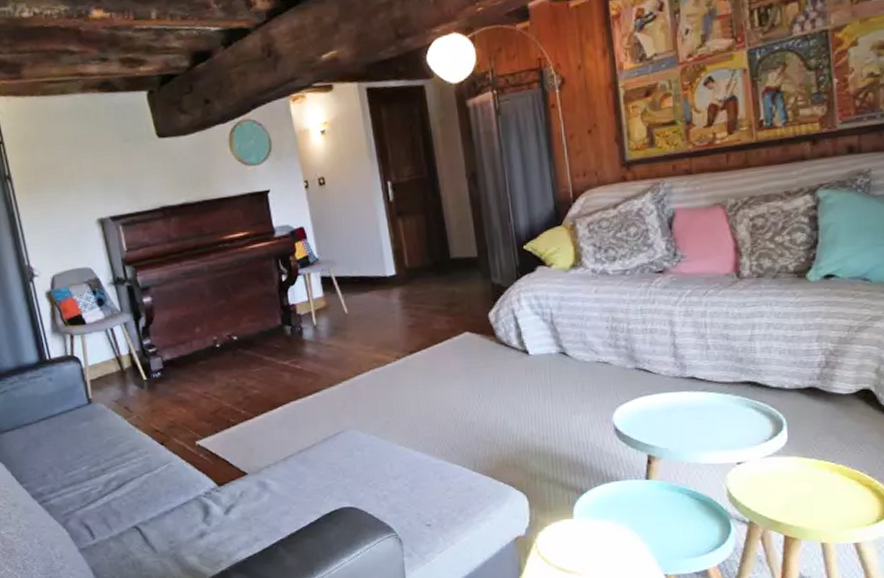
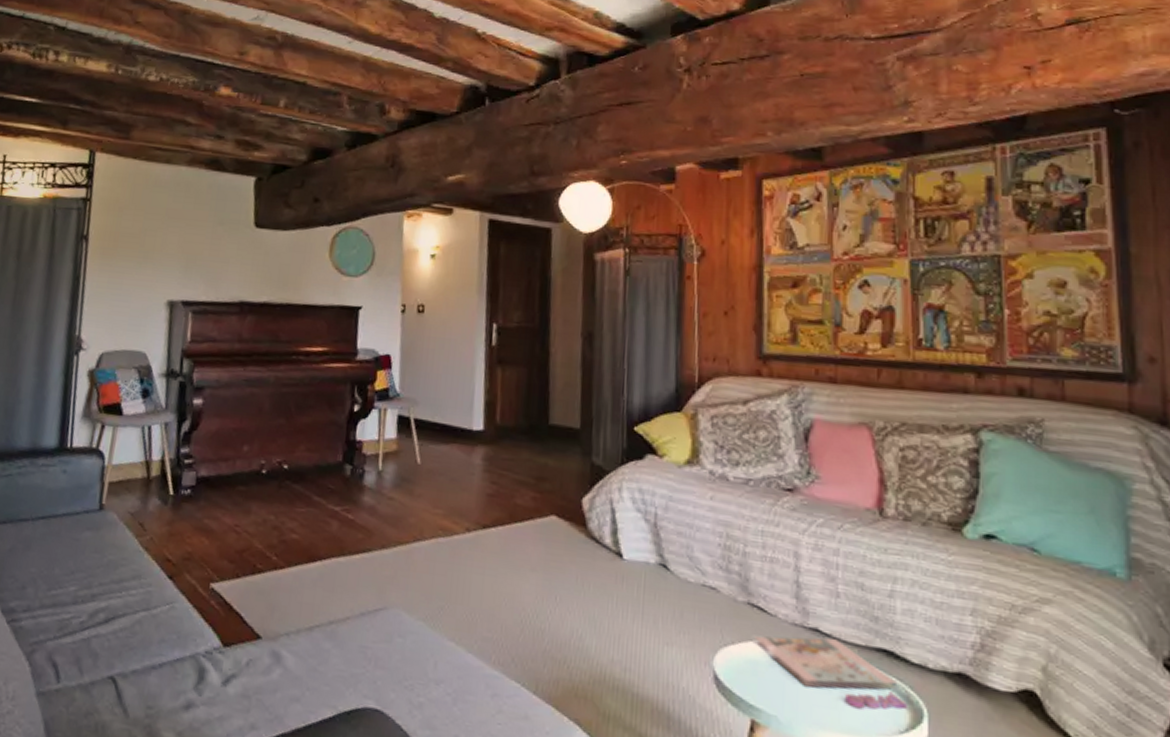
magazine: none [644,382,771,430] -> present [754,636,908,710]

